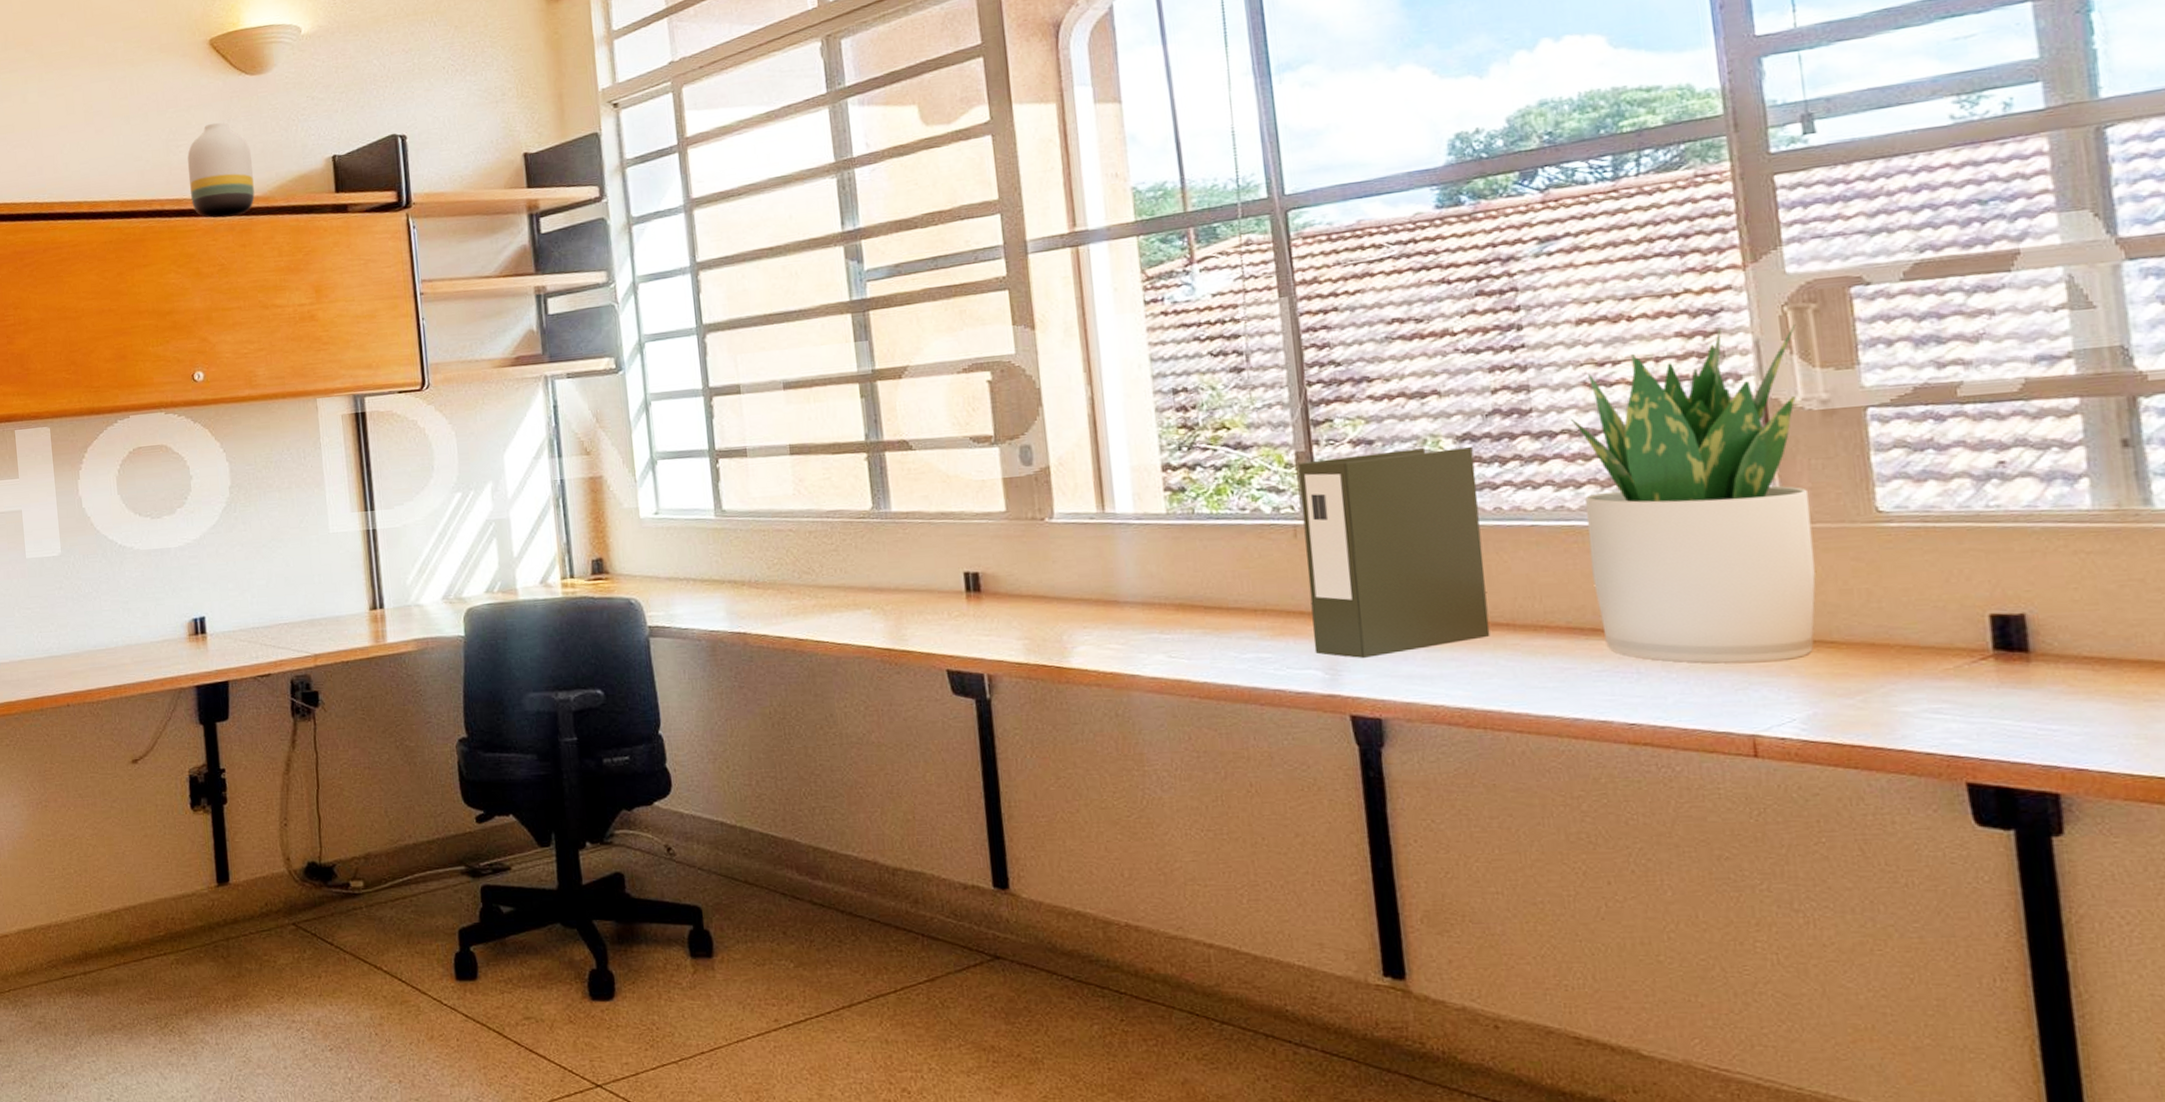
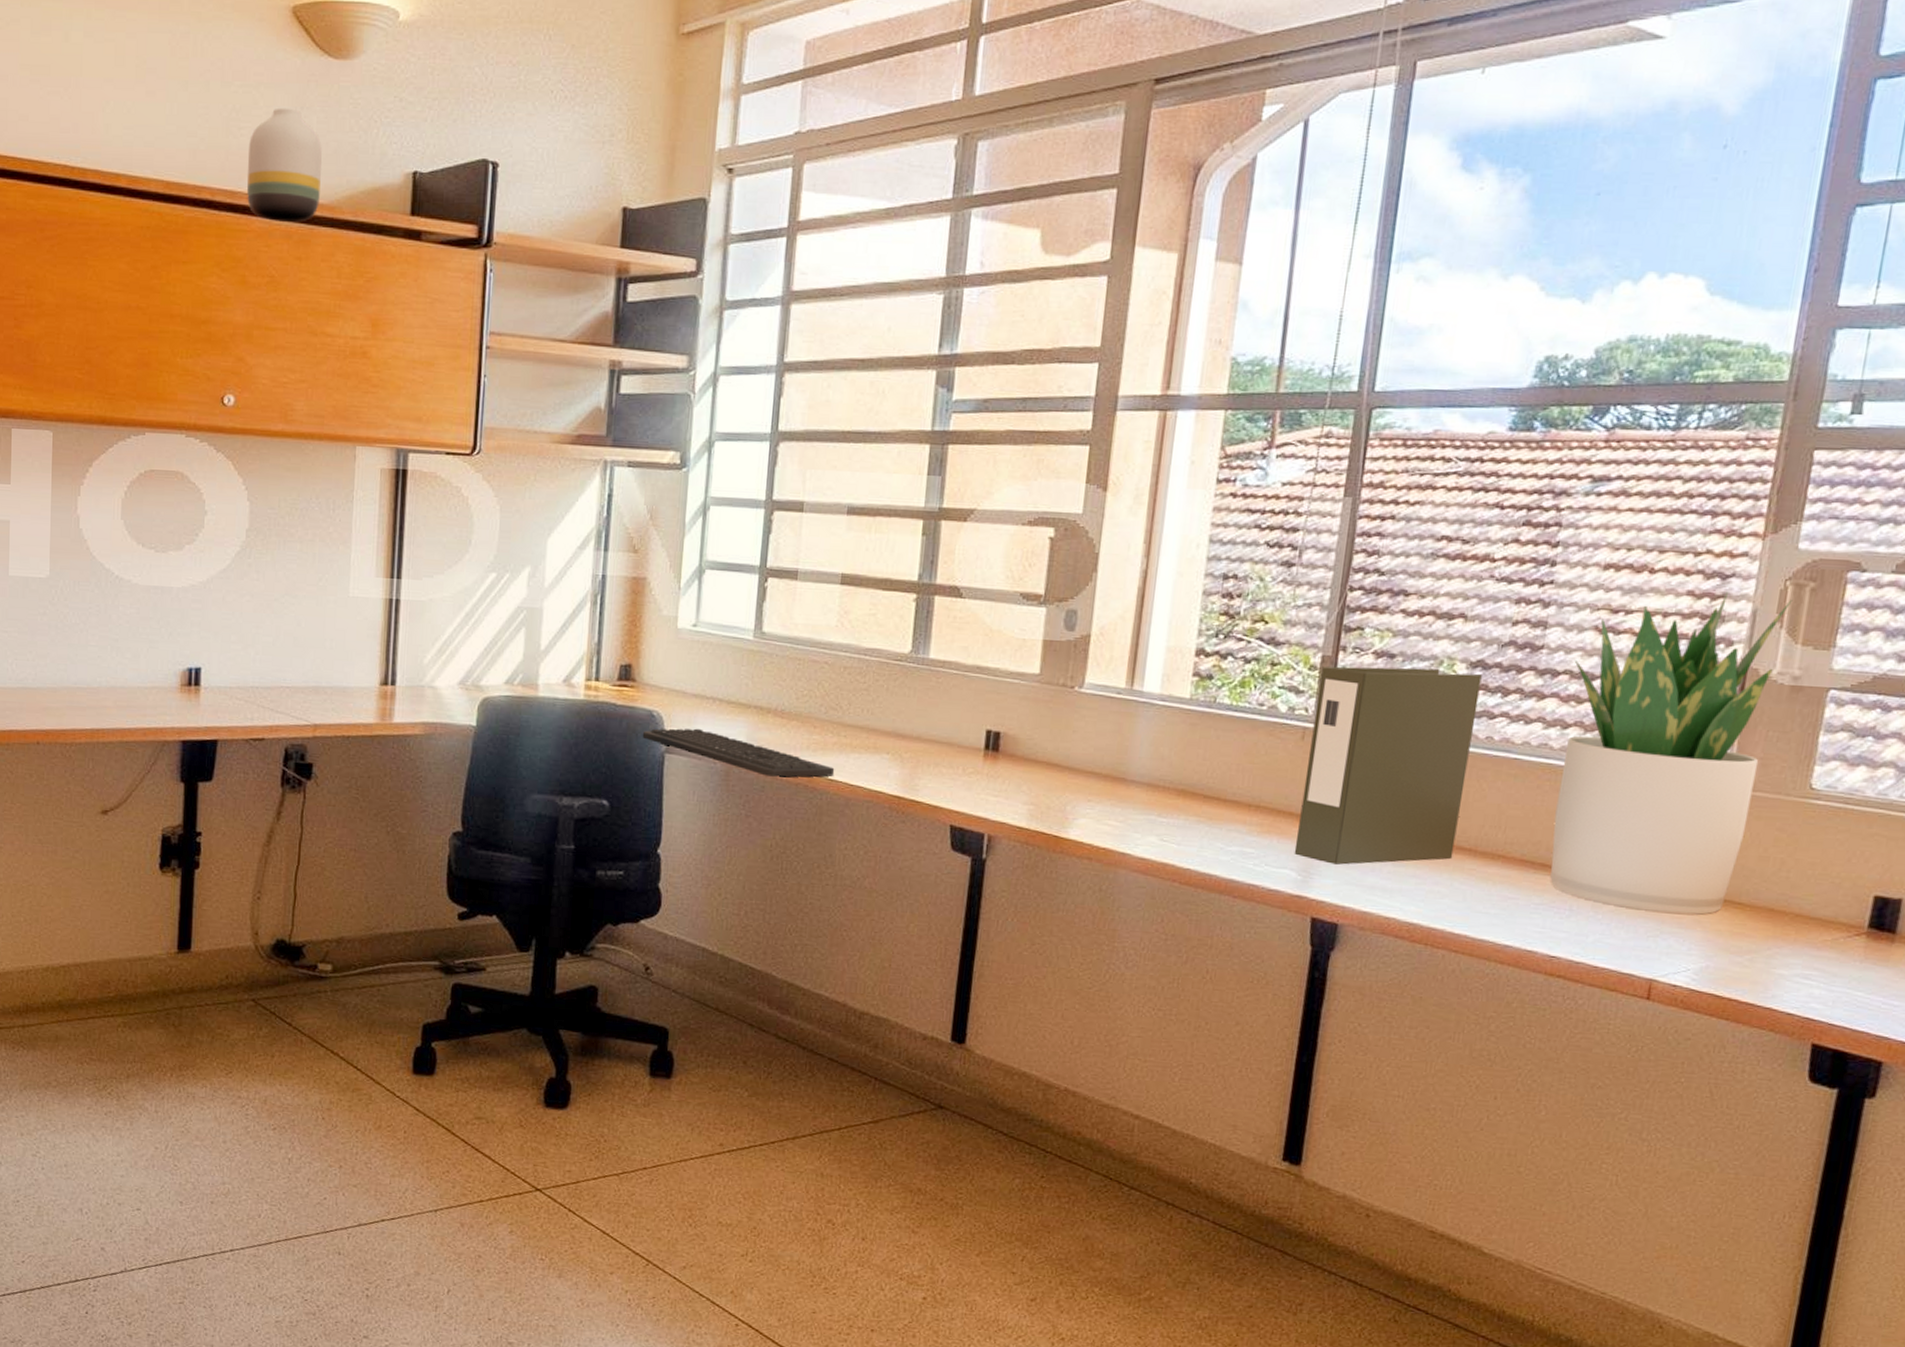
computer keyboard: none [624,609,820,647] -> present [642,728,835,778]

